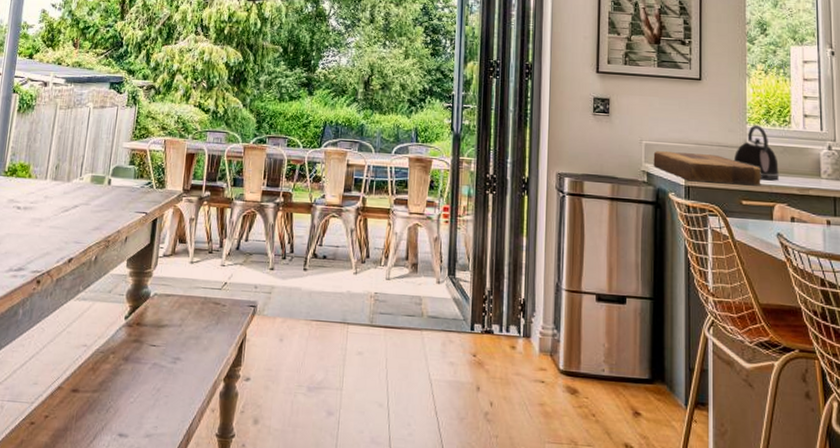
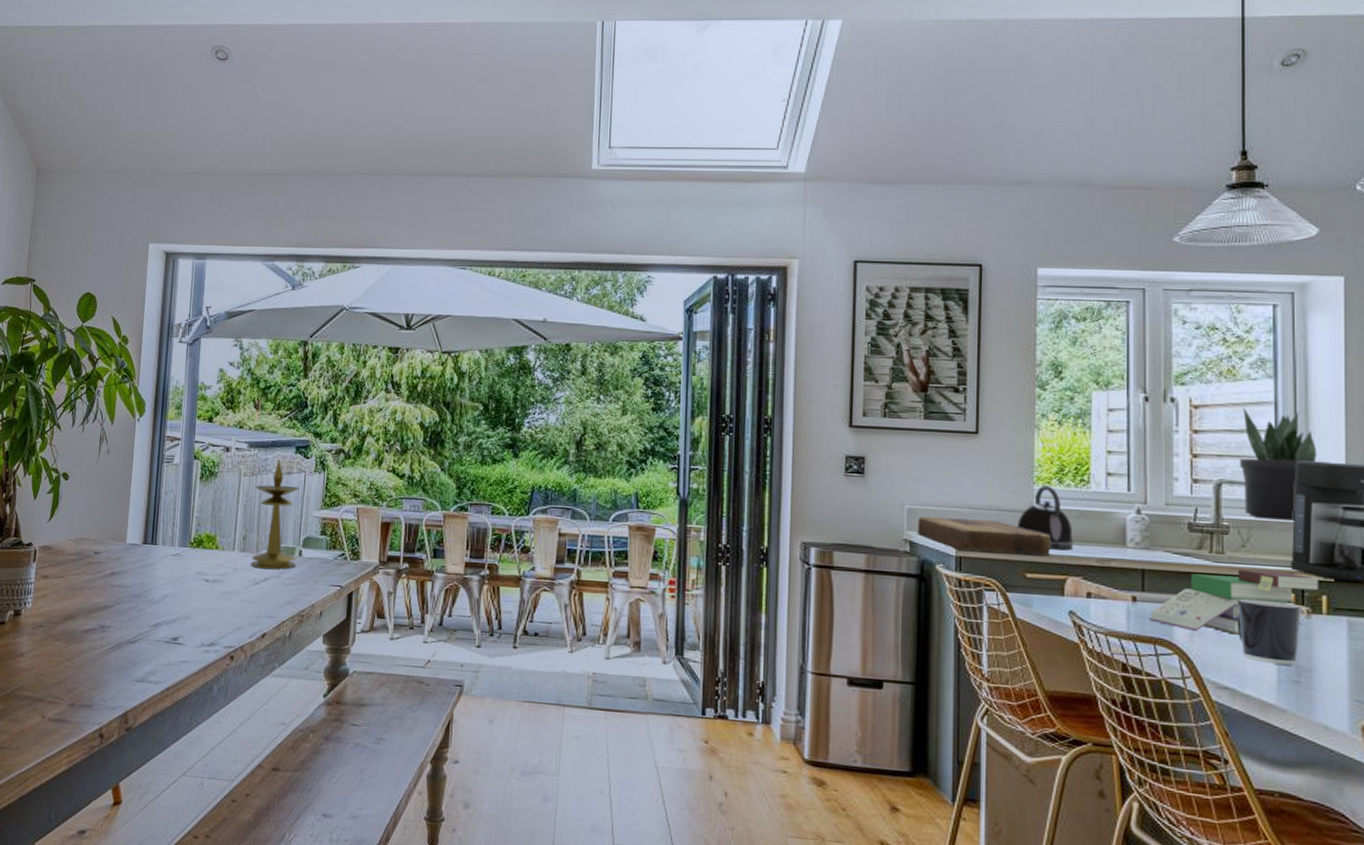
candlestick: none [61,94,112,197] -> present [250,459,300,569]

